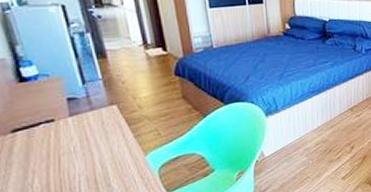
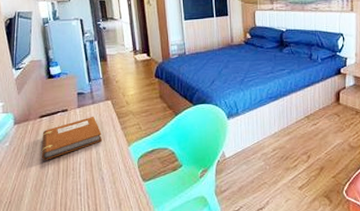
notebook: none [18,125,108,183] -> present [41,117,102,160]

